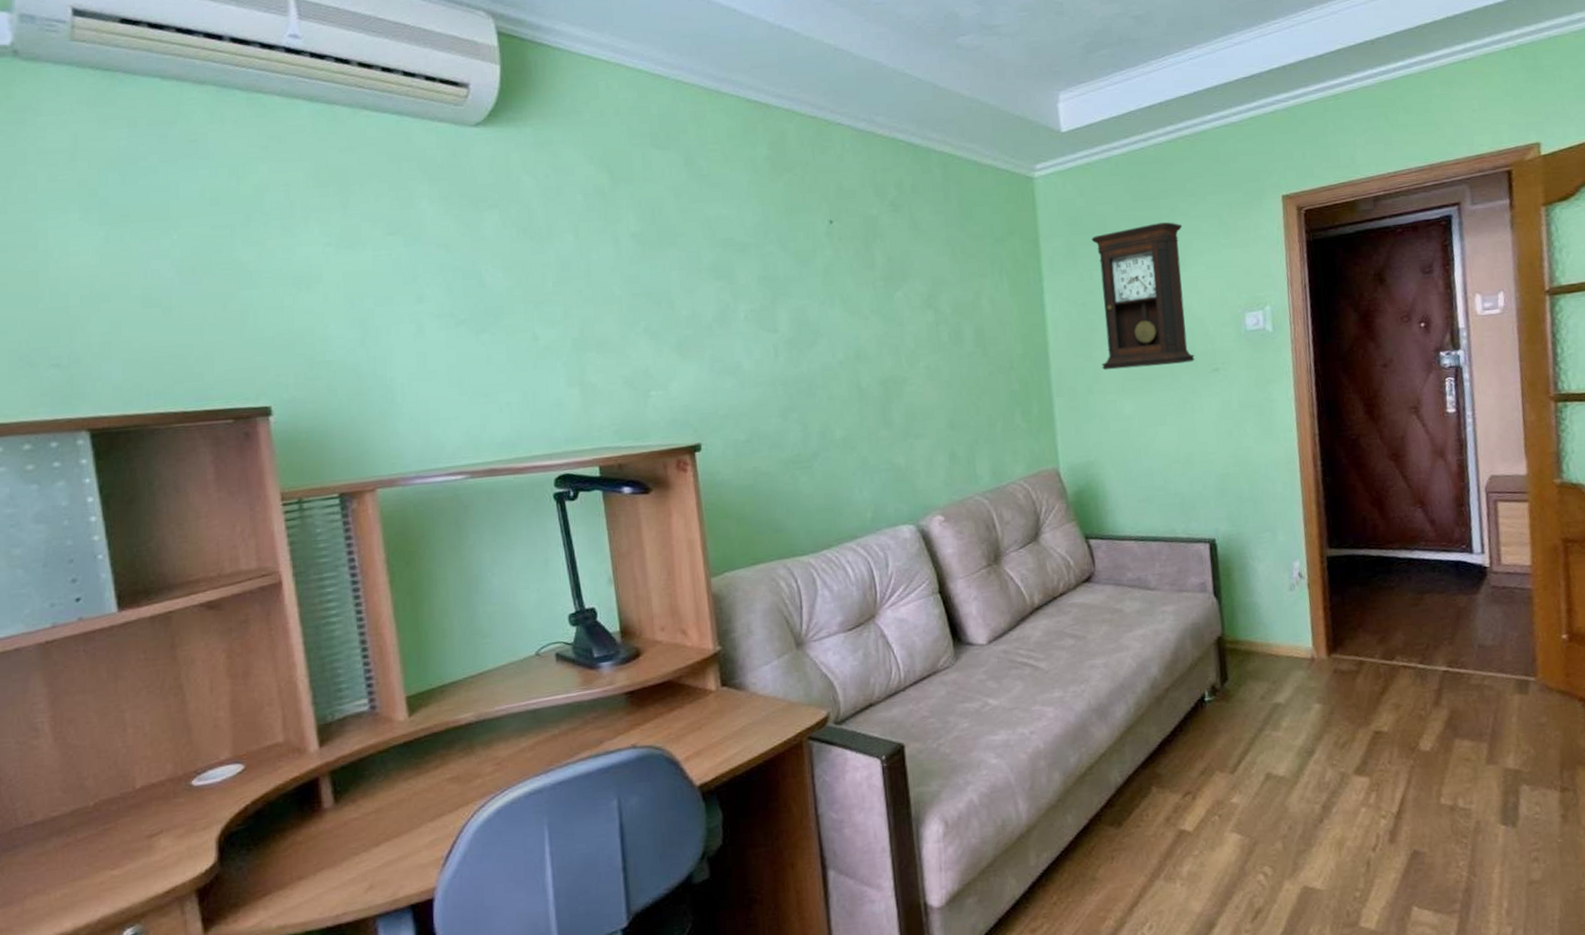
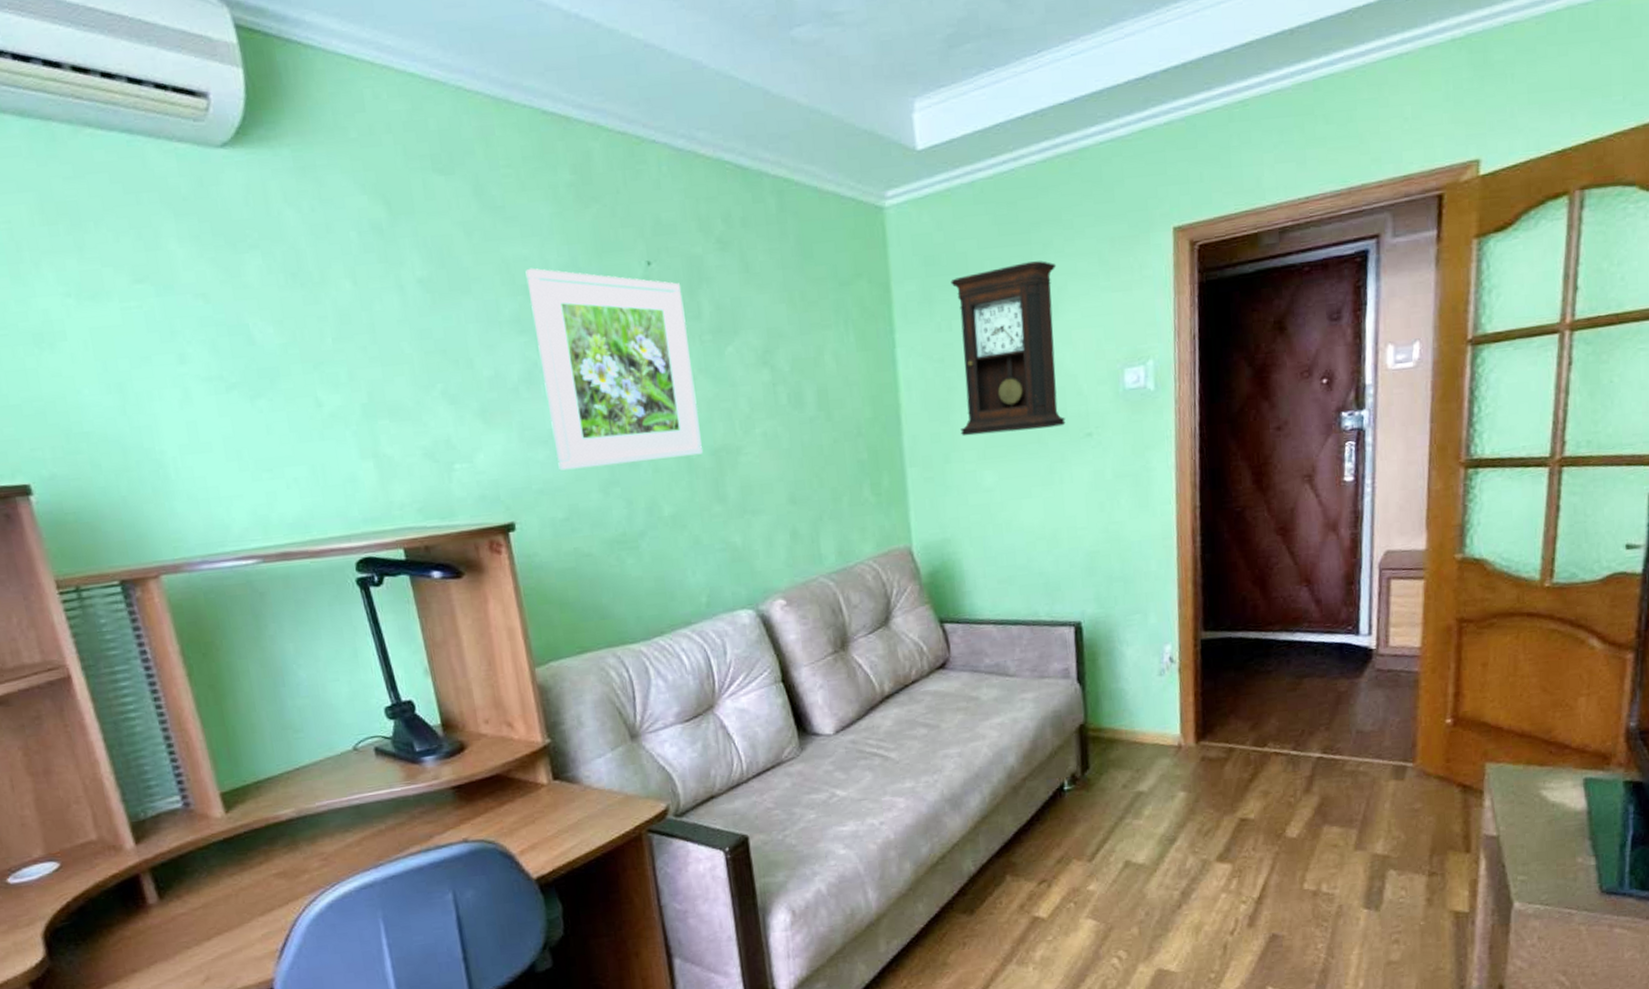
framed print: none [724,225,873,398] -> present [525,268,704,471]

